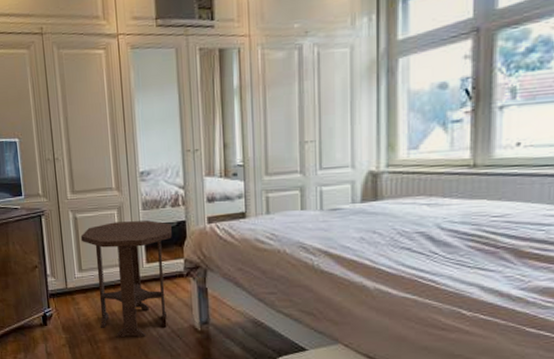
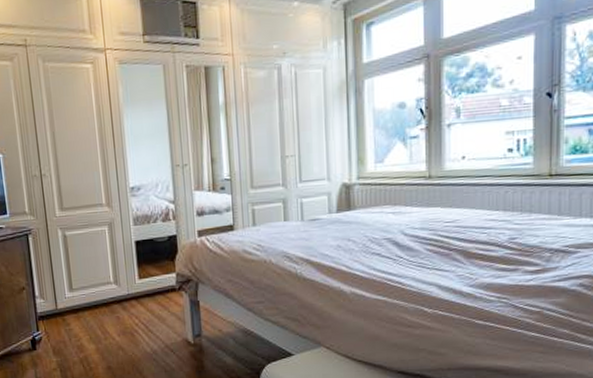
side table: present [80,220,172,338] -> none [70,236,164,357]

